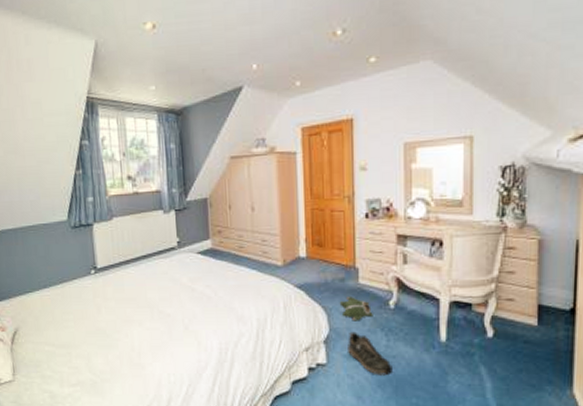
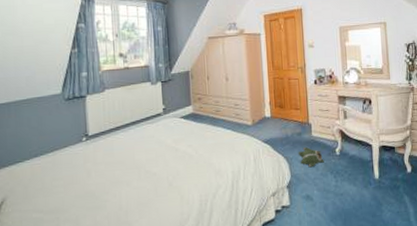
shoe: present [348,331,392,376] -> none [306,176,341,212]

